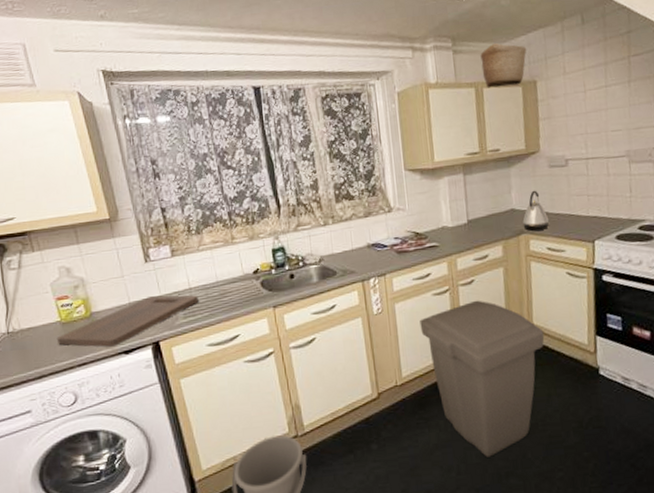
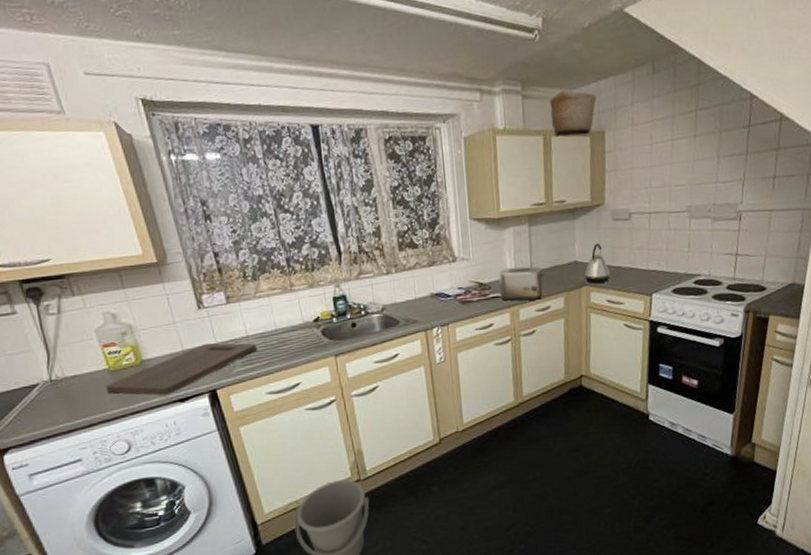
trash can: present [420,300,545,457] -> none [481,350,600,497]
toaster: none [435,215,482,250] -> present [499,266,545,301]

